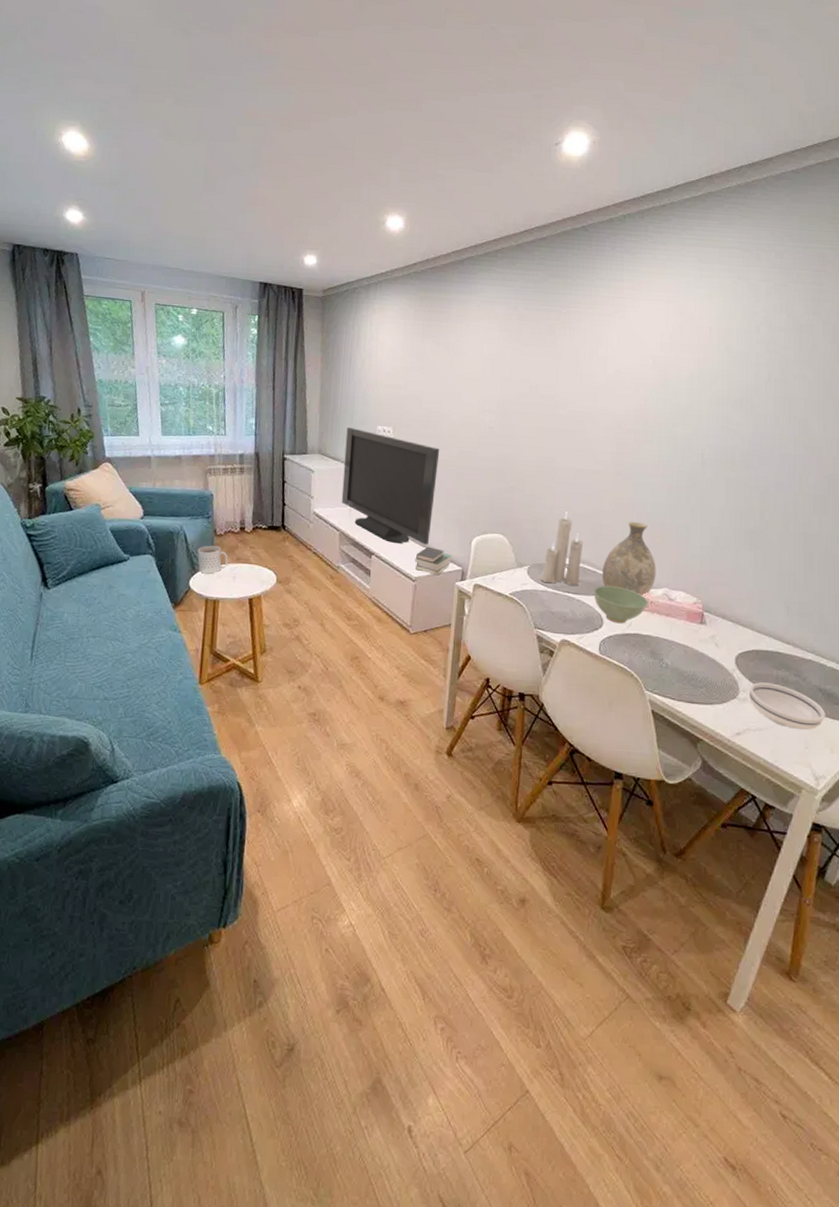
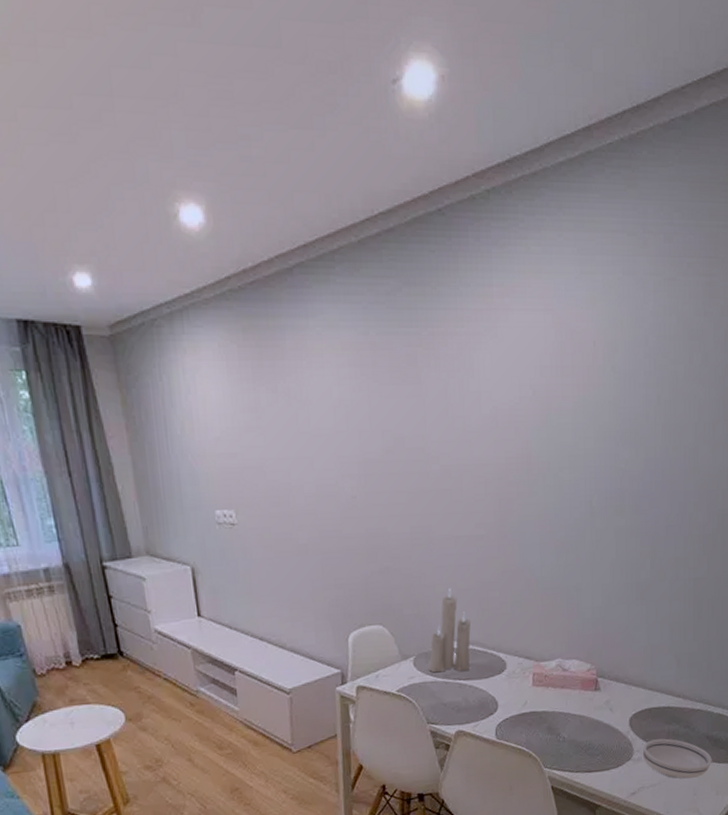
mug: present [197,545,229,574] -> none [16,688,61,725]
television: present [341,426,440,545] -> none [176,515,300,653]
books: present [415,546,452,576] -> none [286,651,329,683]
bowl: present [593,585,649,624] -> none [486,664,543,704]
vase: present [601,521,656,598] -> none [492,589,549,672]

